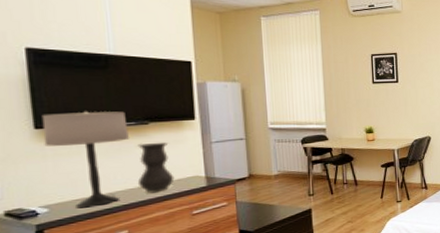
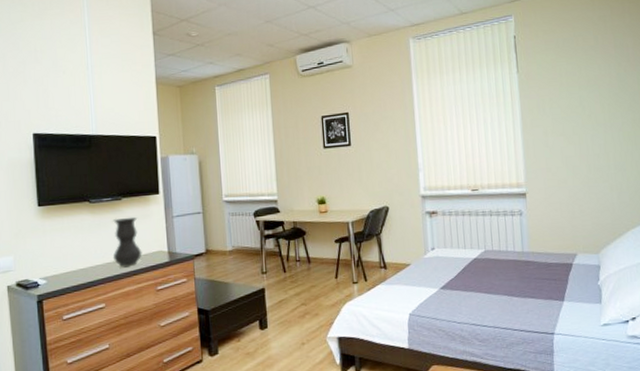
table lamp: present [41,111,129,209] -> none [43,188,106,281]

